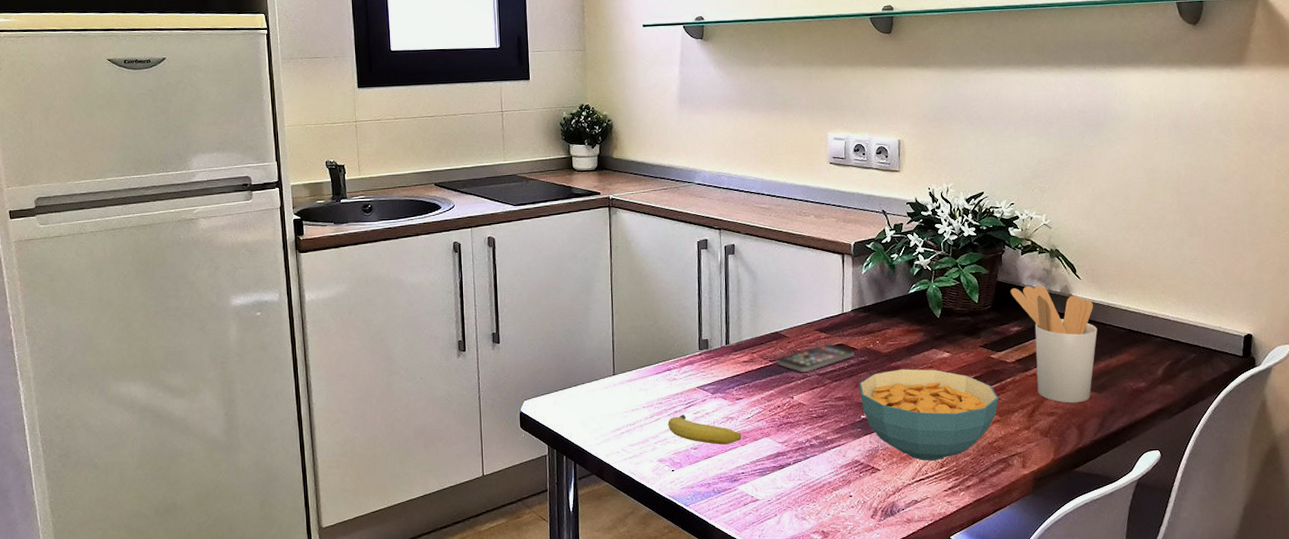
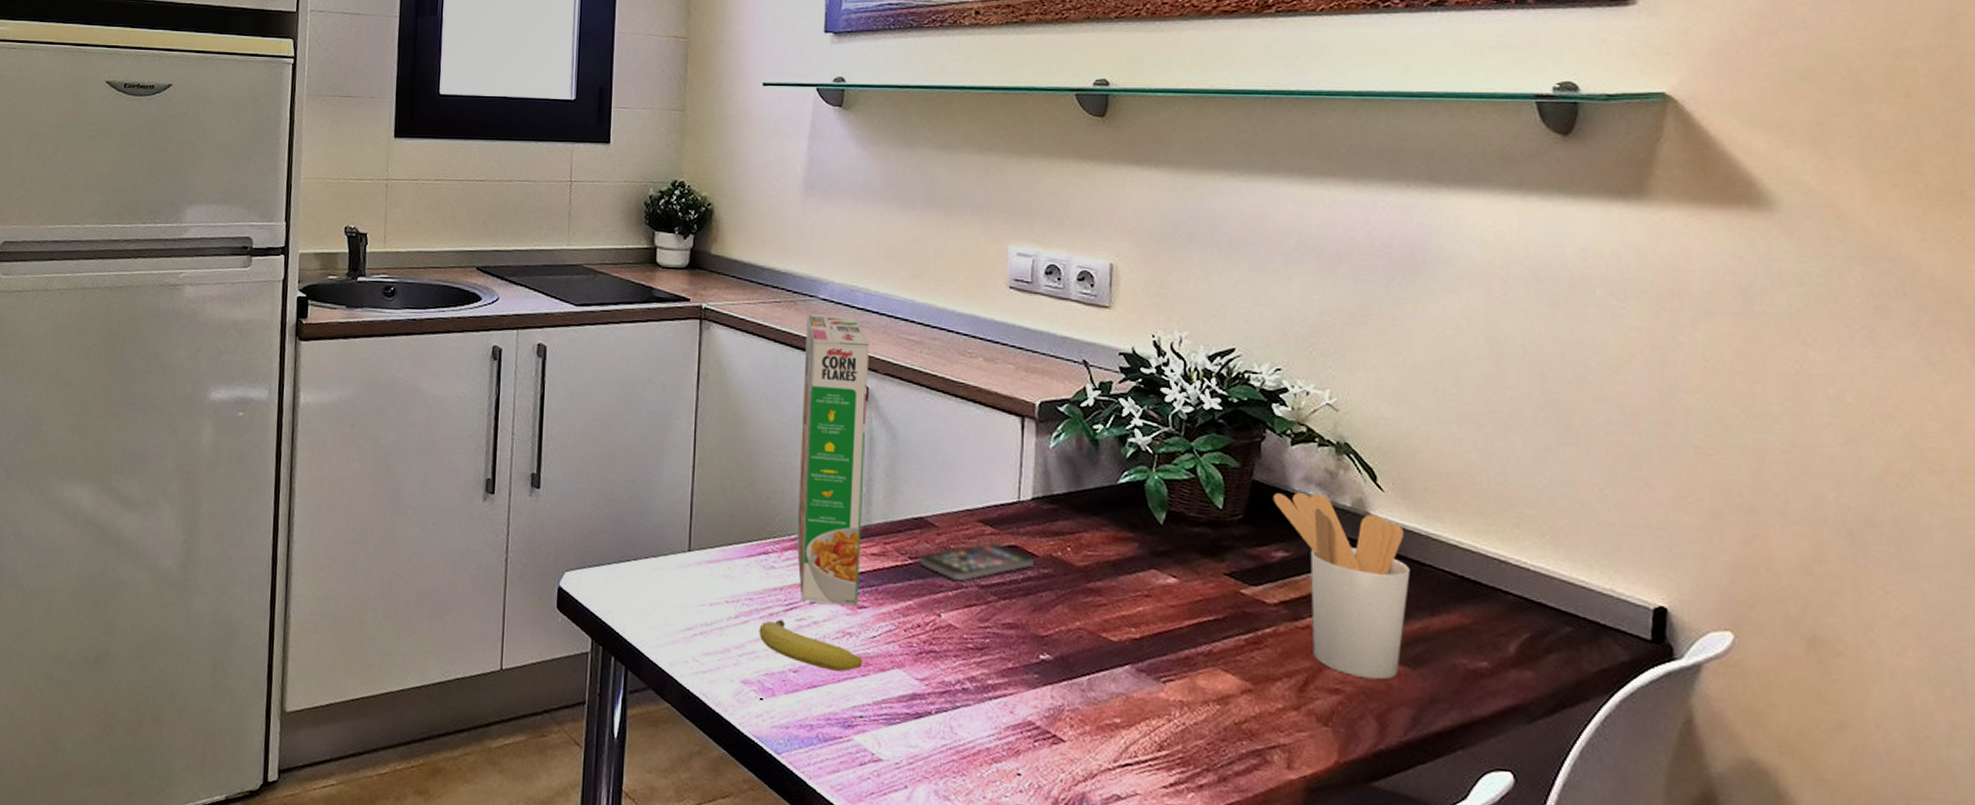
cereal box: none [687,194,736,400] -> present [797,313,869,607]
cereal bowl: present [859,368,999,461] -> none [1038,592,1251,739]

